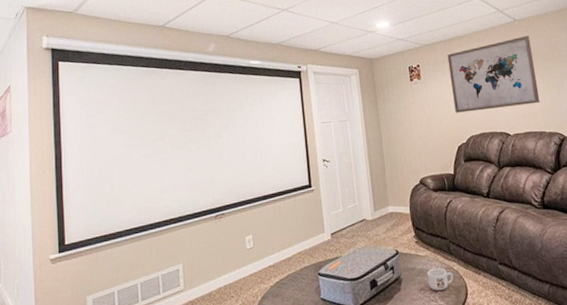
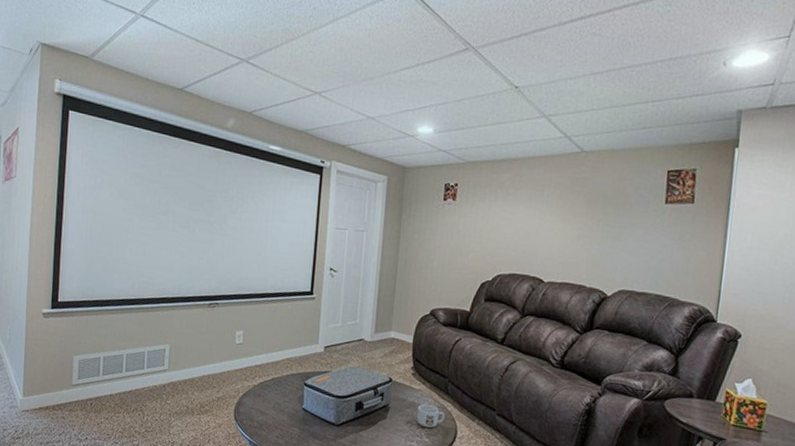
wall art: present [447,35,540,113] -> none [487,171,596,253]

